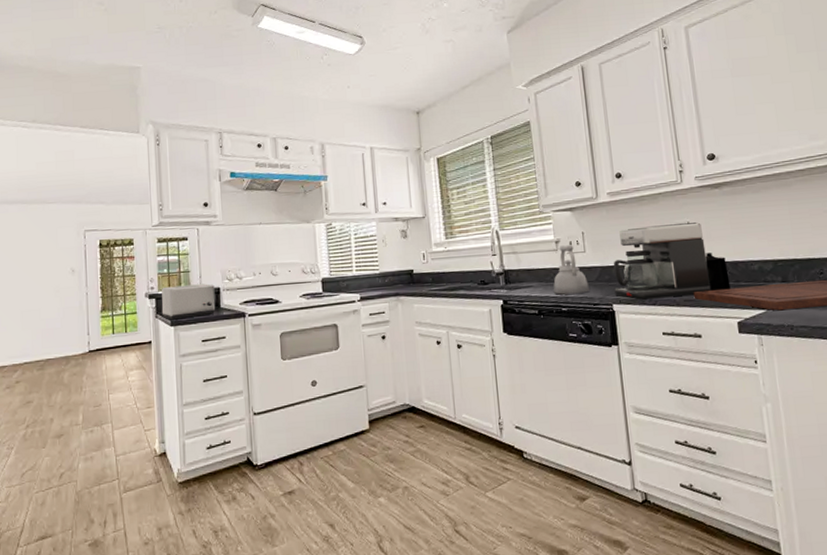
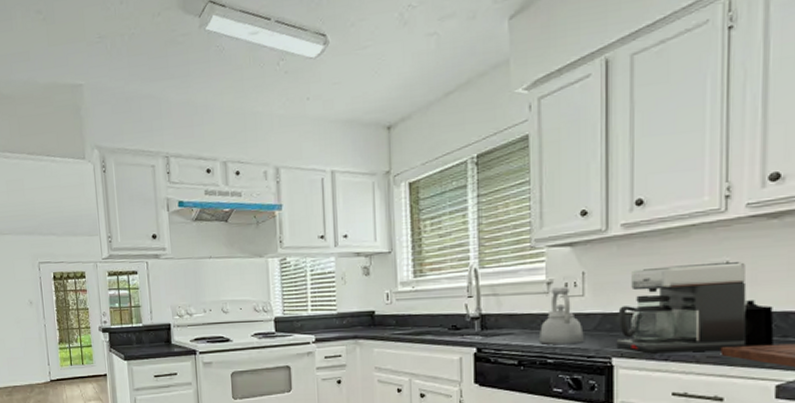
toaster: present [161,283,216,320] -> none [114,319,167,354]

